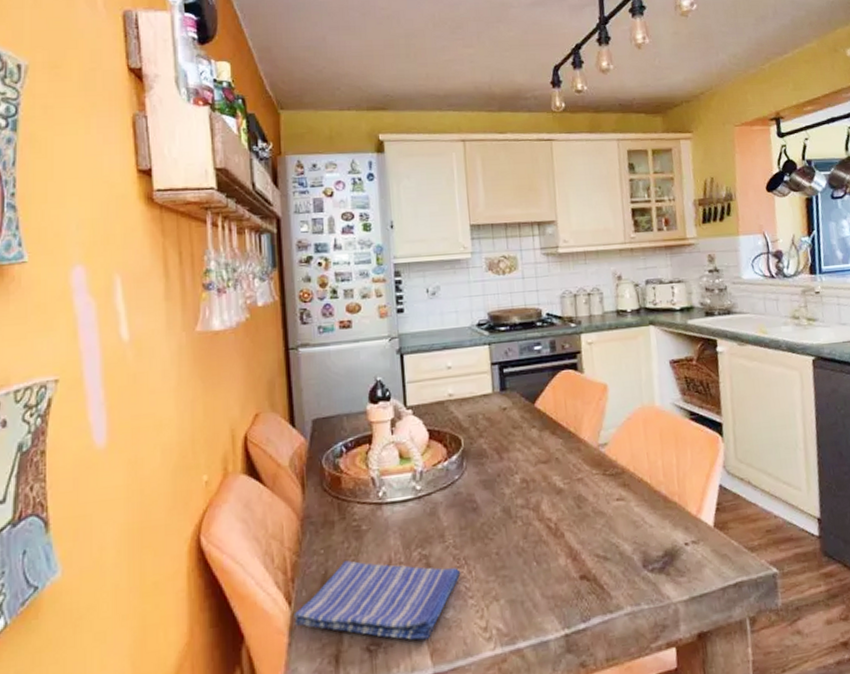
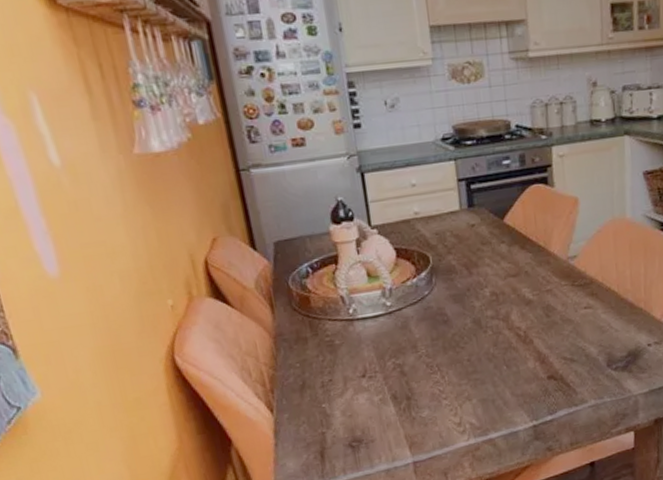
dish towel: present [294,560,461,640] -> none [277,372,435,436]

